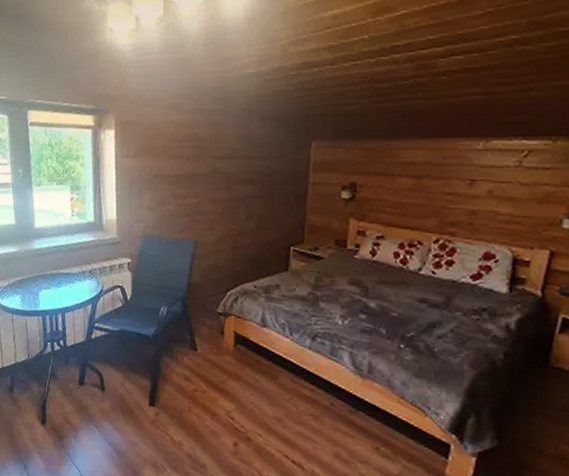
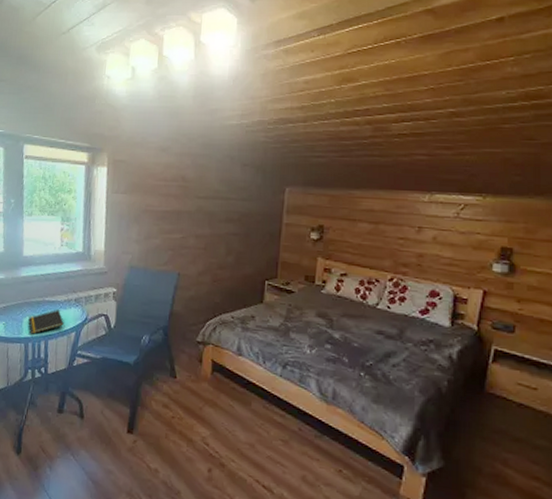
notepad: none [44,282,80,307] -> present [28,310,64,334]

